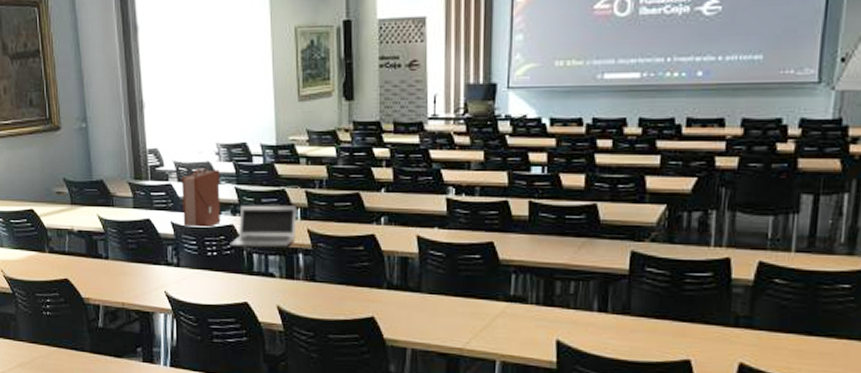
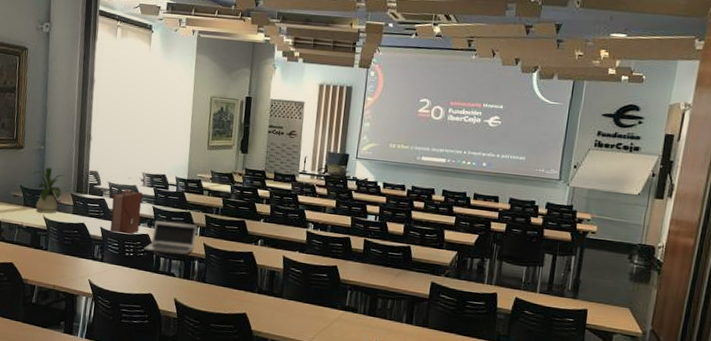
house plant: none [75,150,124,212] -> present [31,167,70,214]

